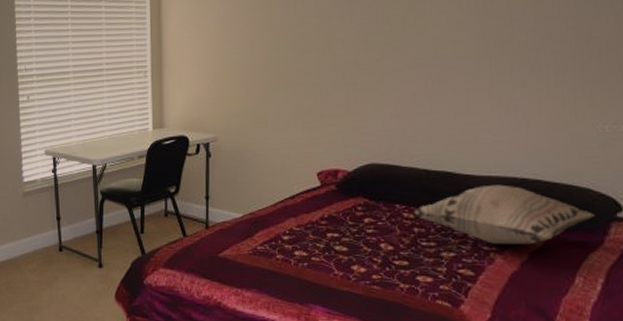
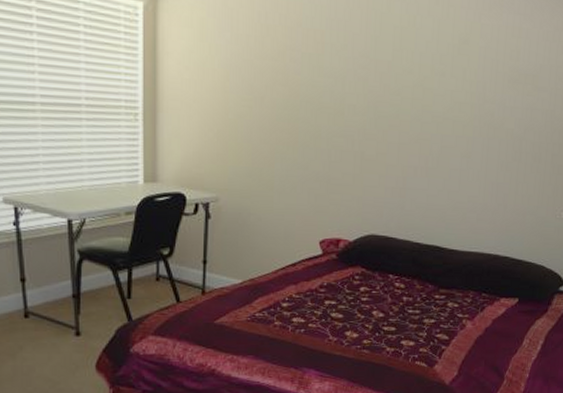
decorative pillow: present [412,184,596,246] -> none [403,259,545,313]

